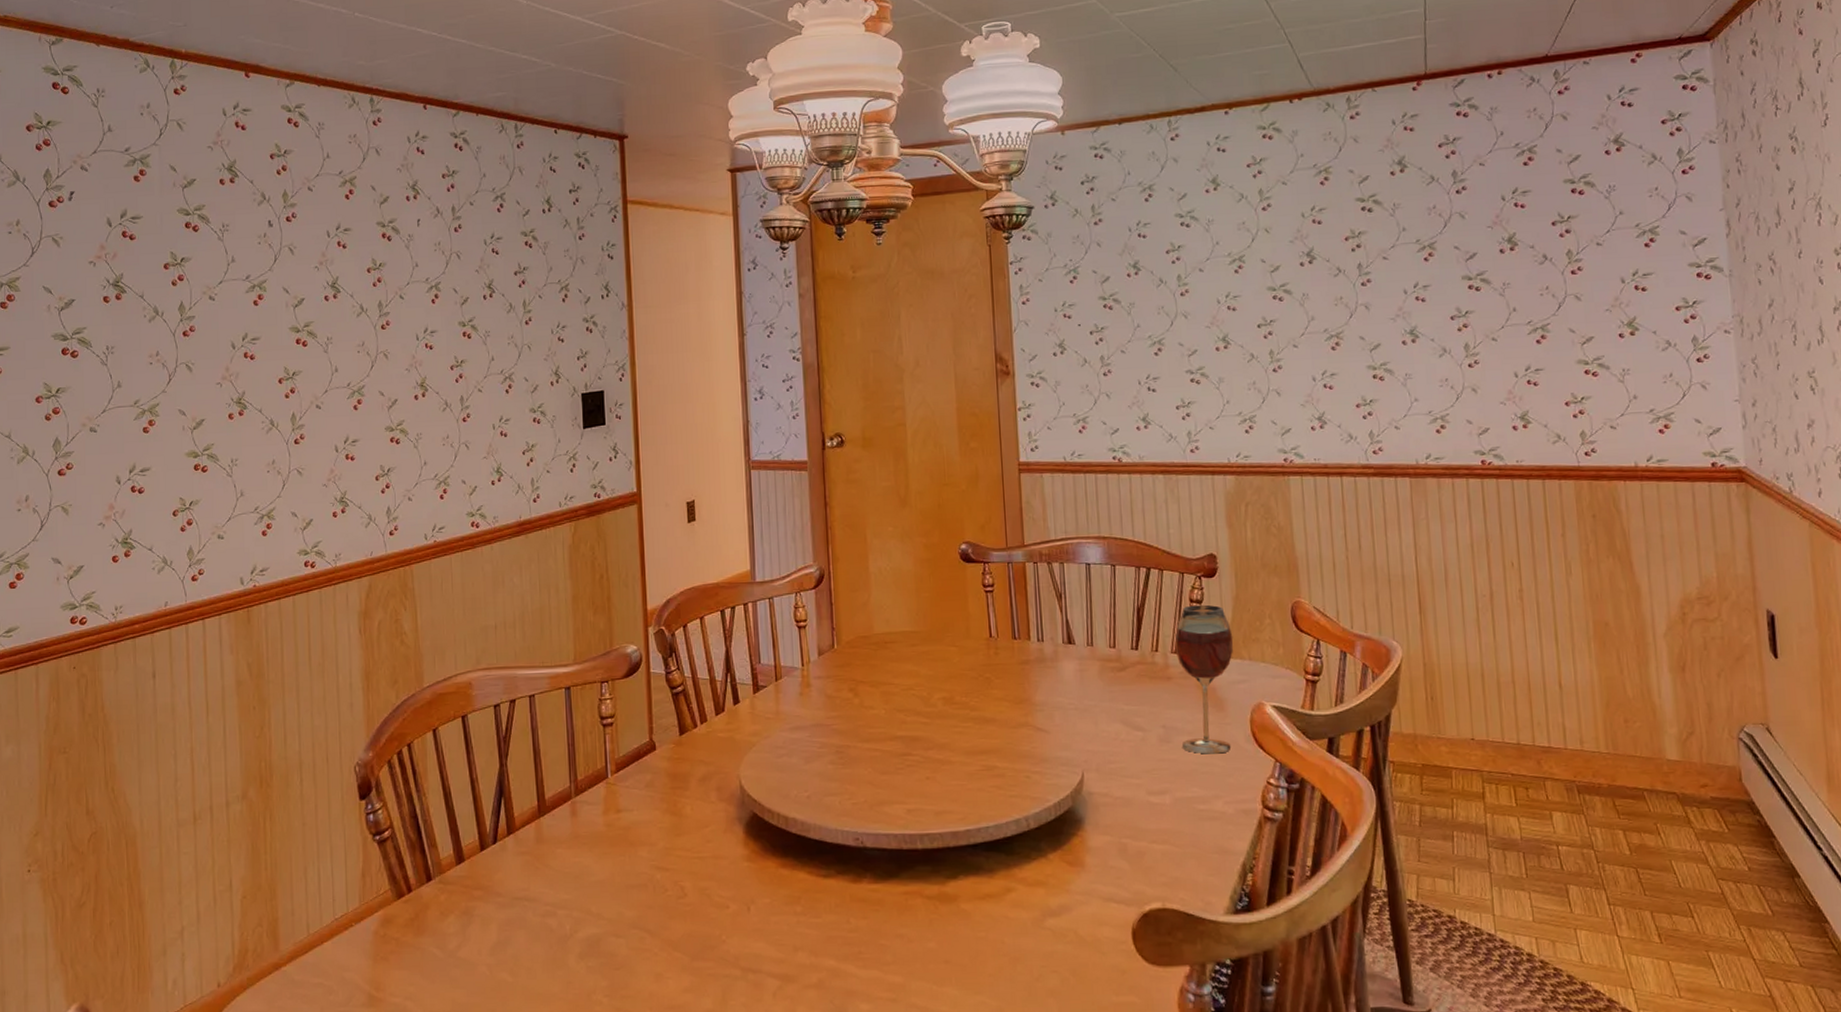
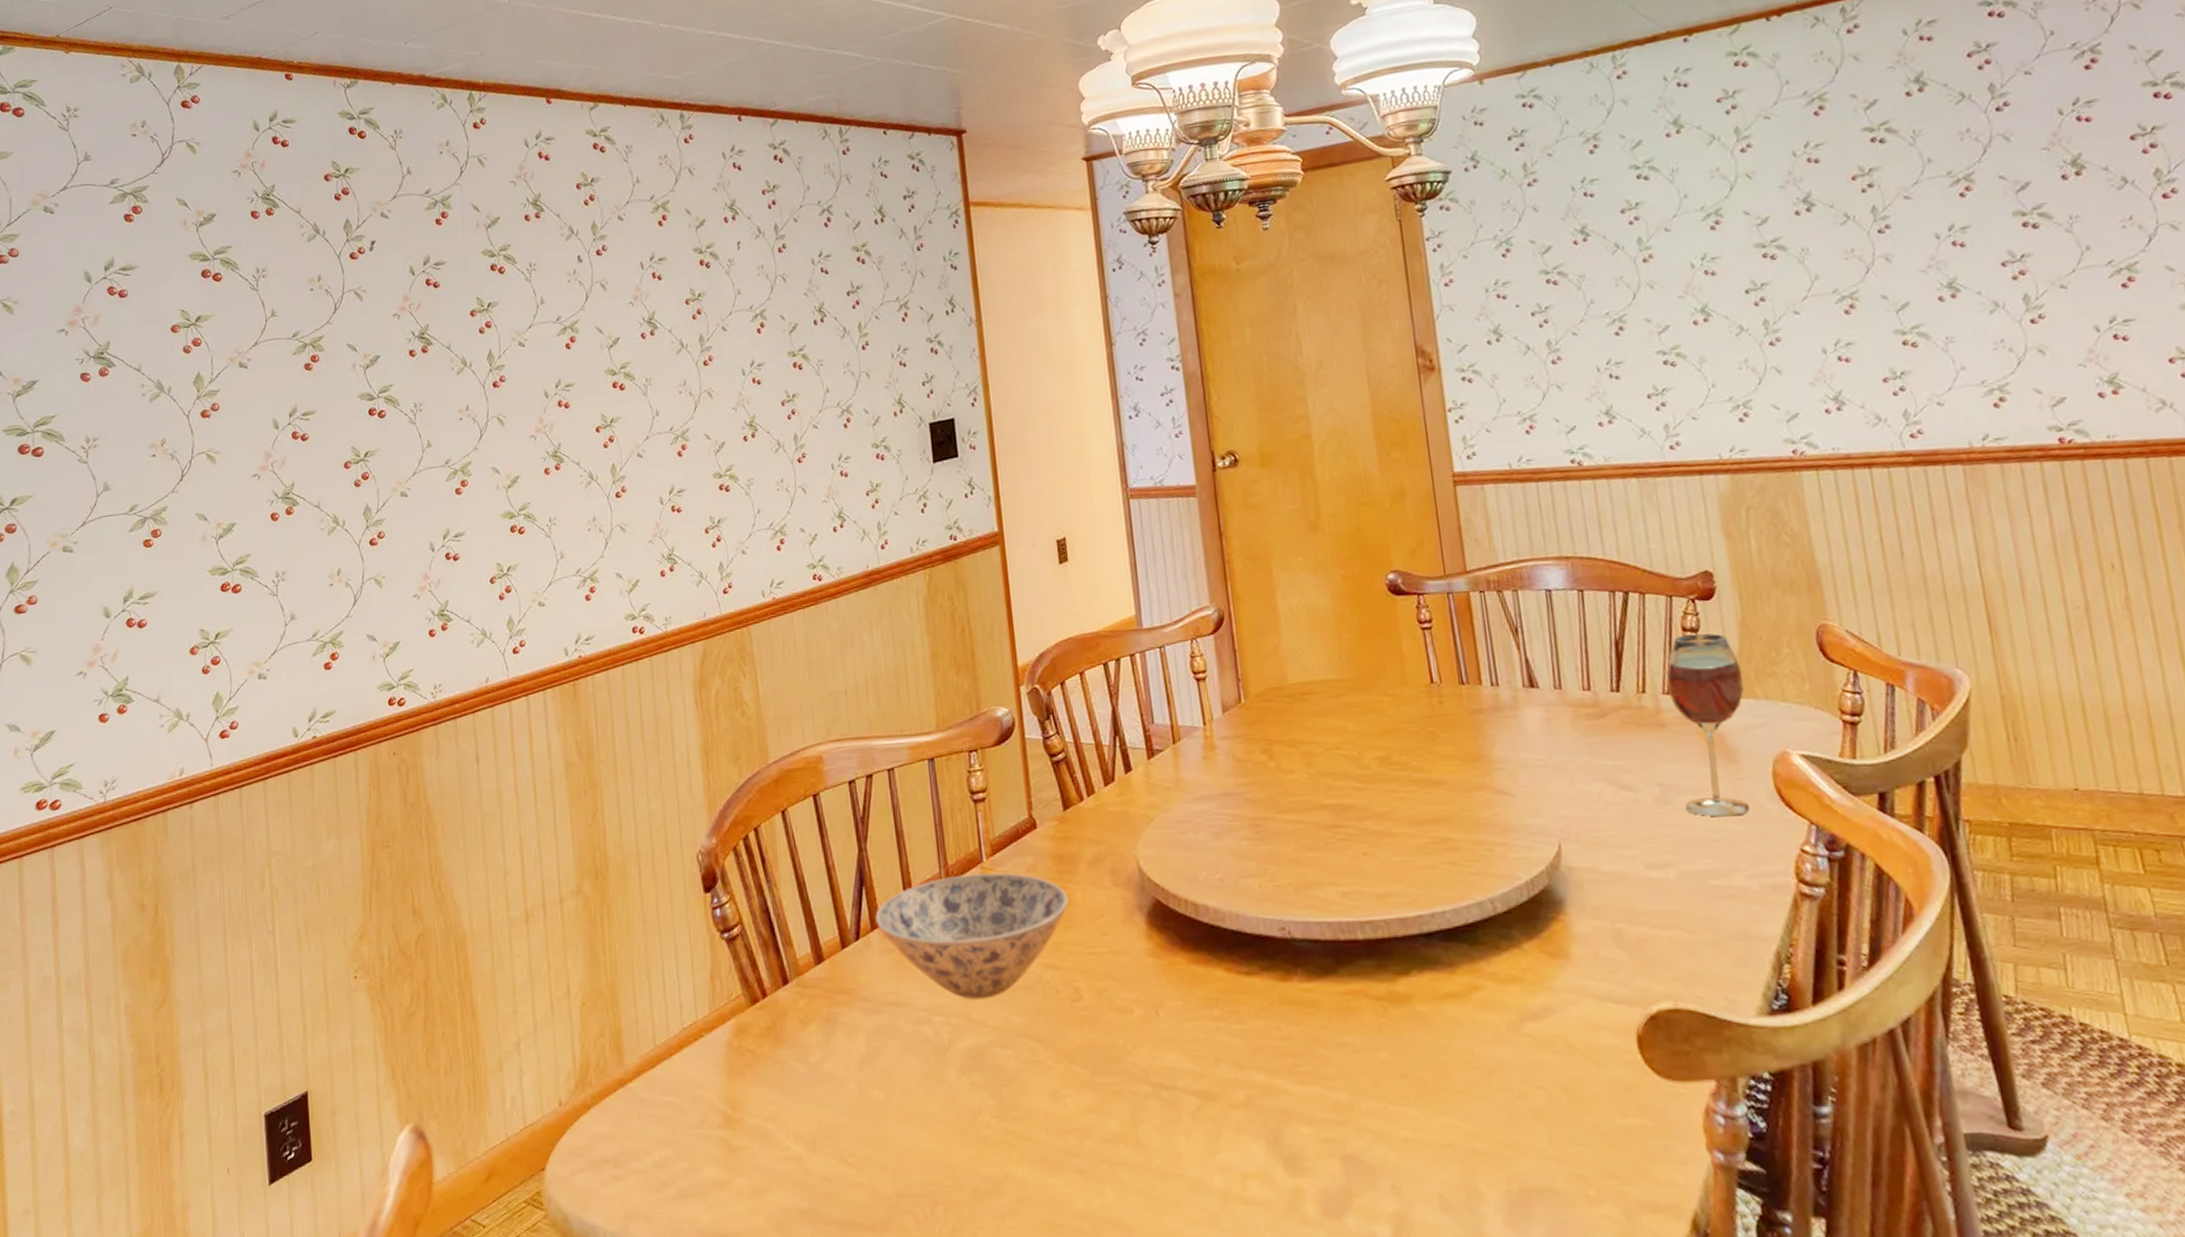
bowl: none [511,787,680,897] -> present [875,872,1069,1001]

